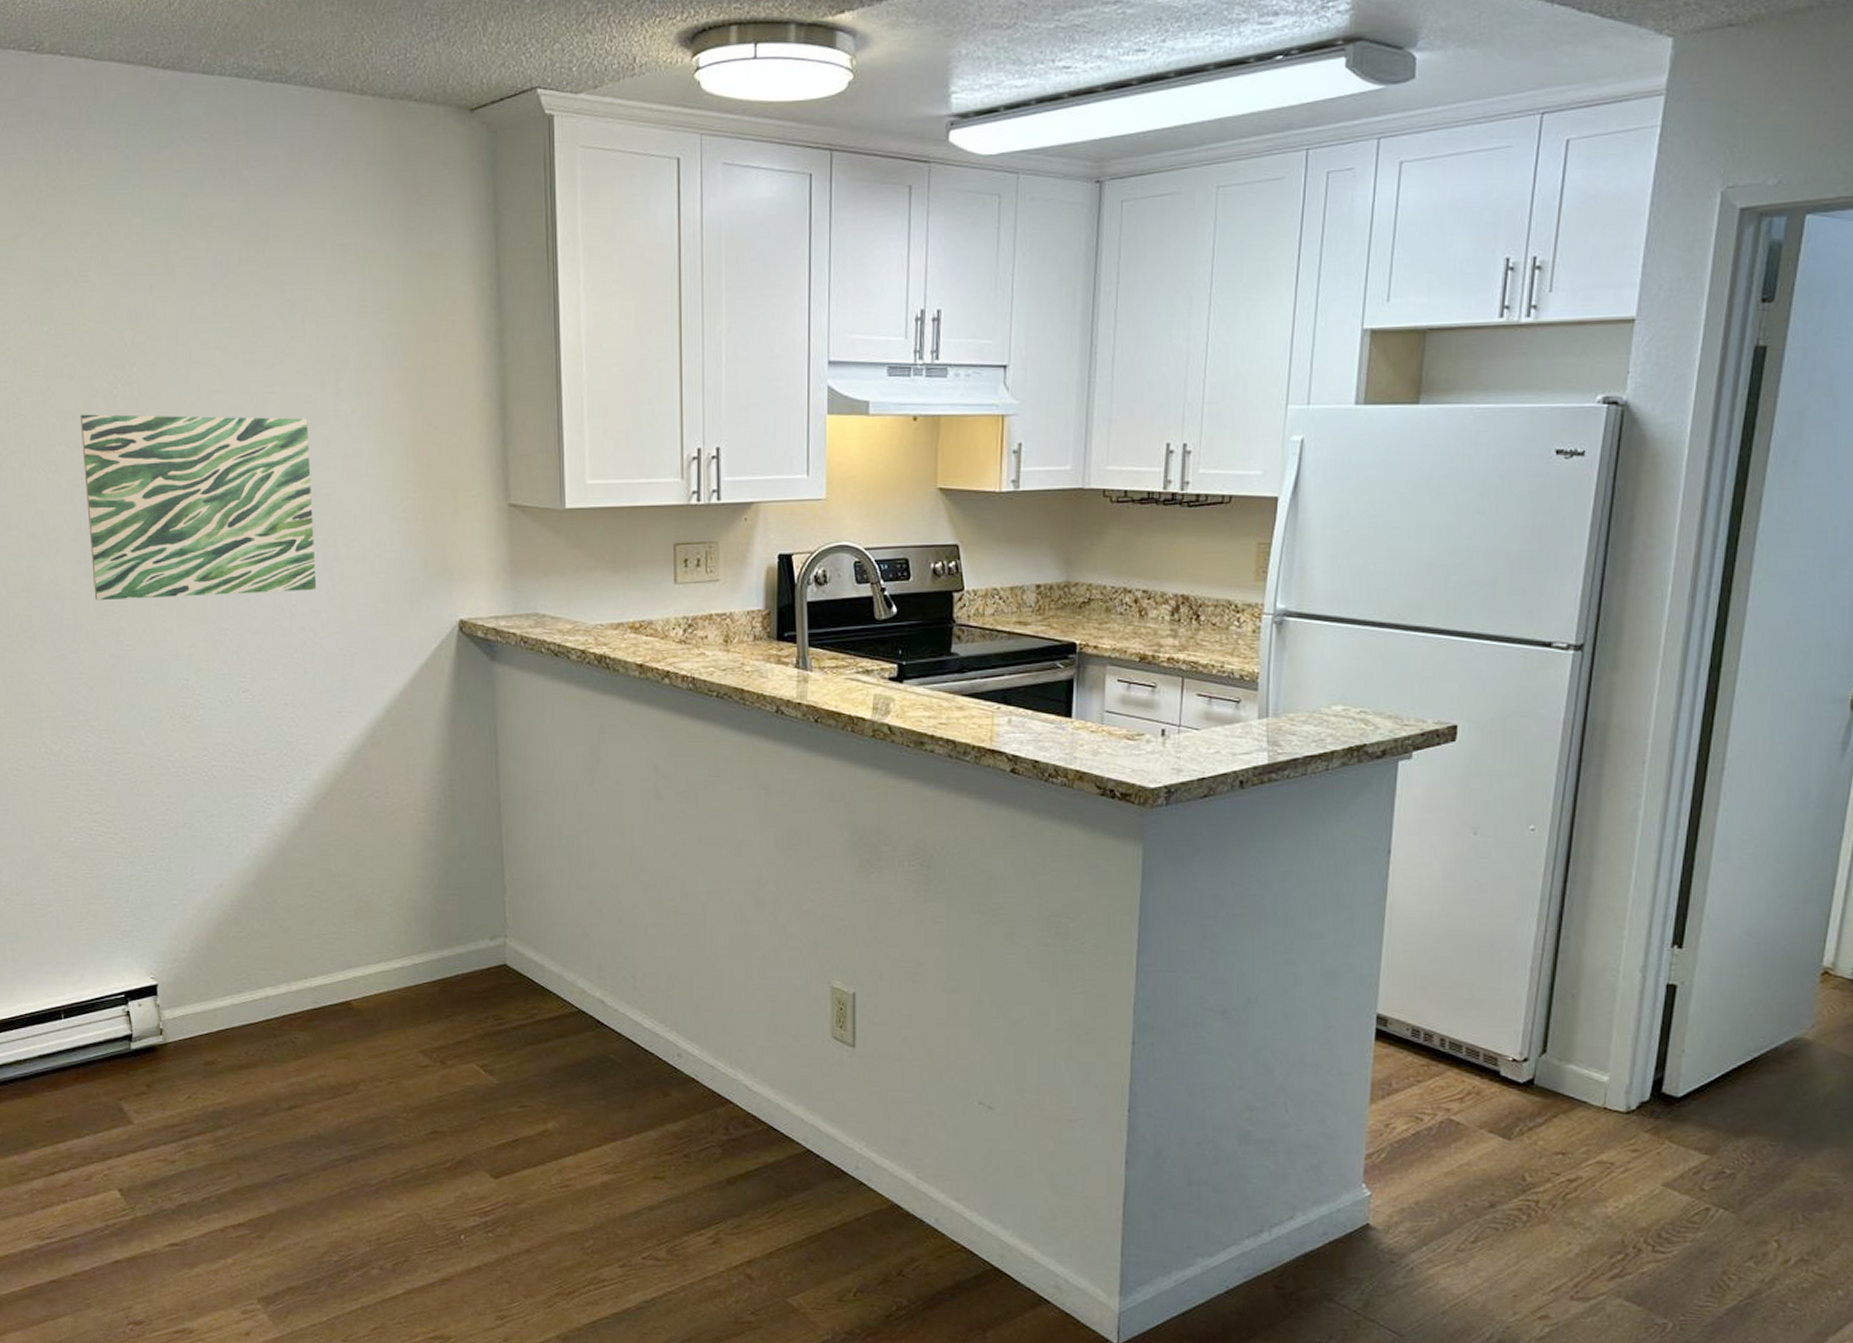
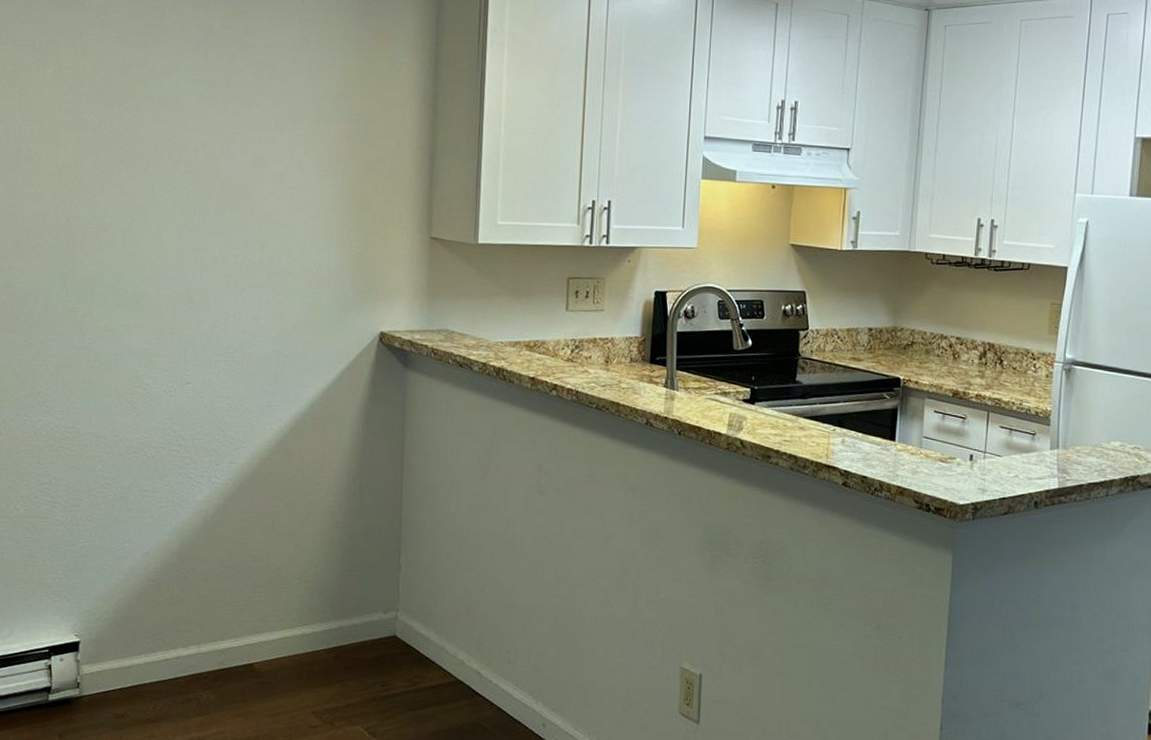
wall art: present [79,414,317,601] -> none [65,142,266,300]

